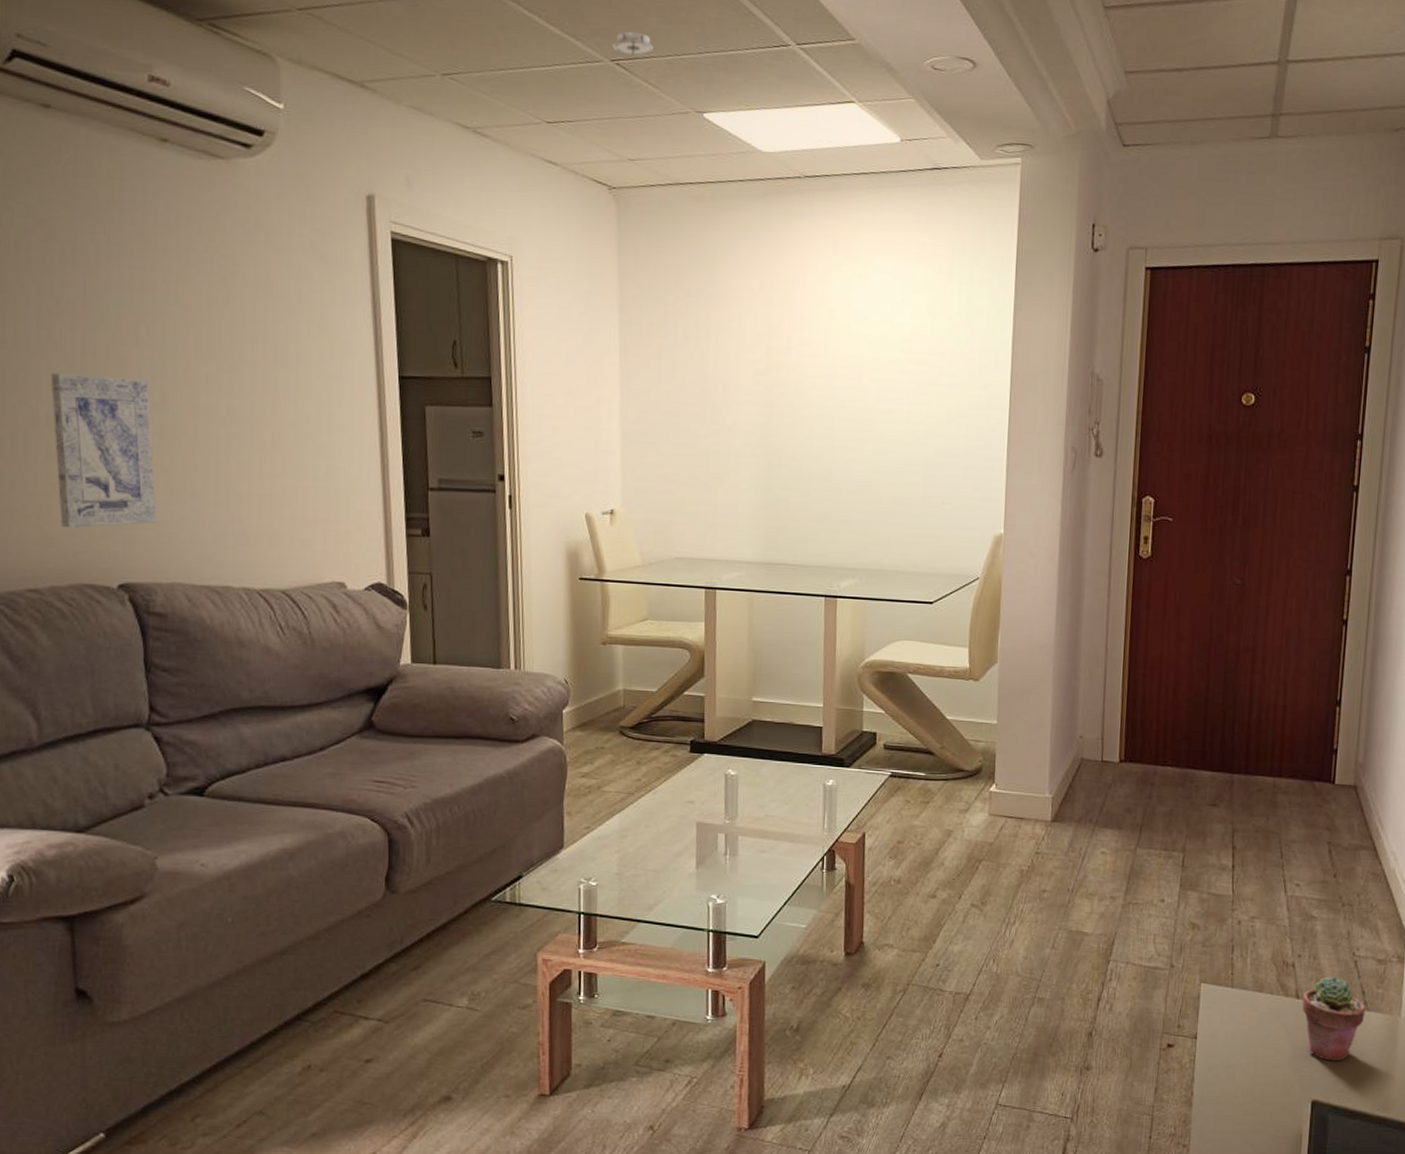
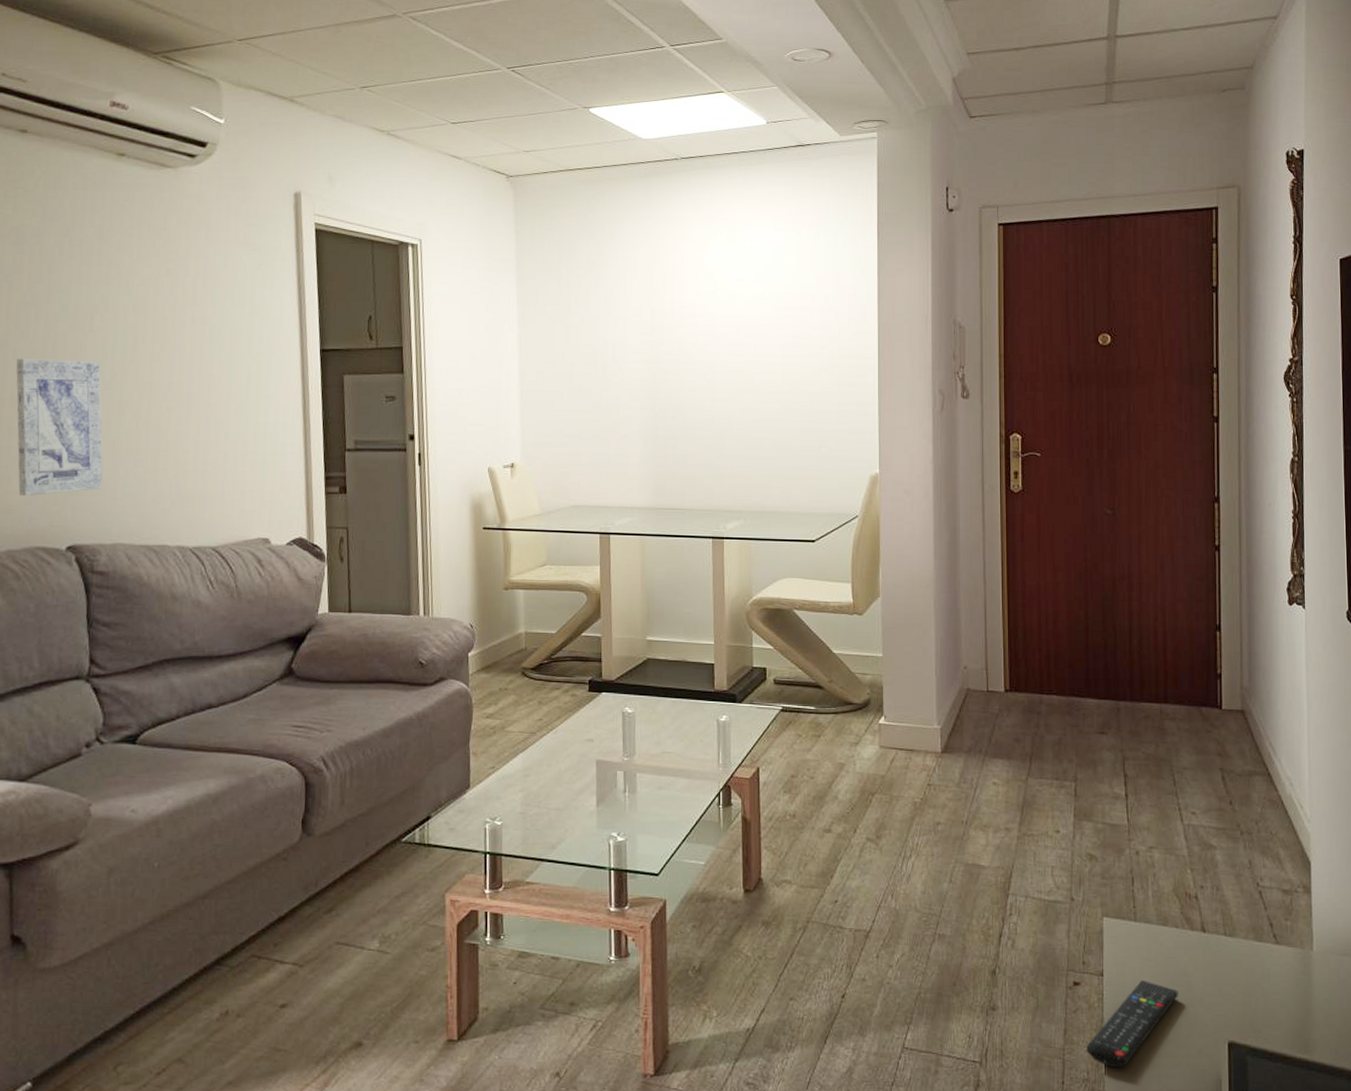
smoke detector: present [611,31,653,55] -> none [508,43,544,63]
remote control: none [1175,1042,1268,1123] -> present [1086,979,1178,1067]
potted succulent: present [1301,976,1366,1061] -> none [1208,908,1276,999]

